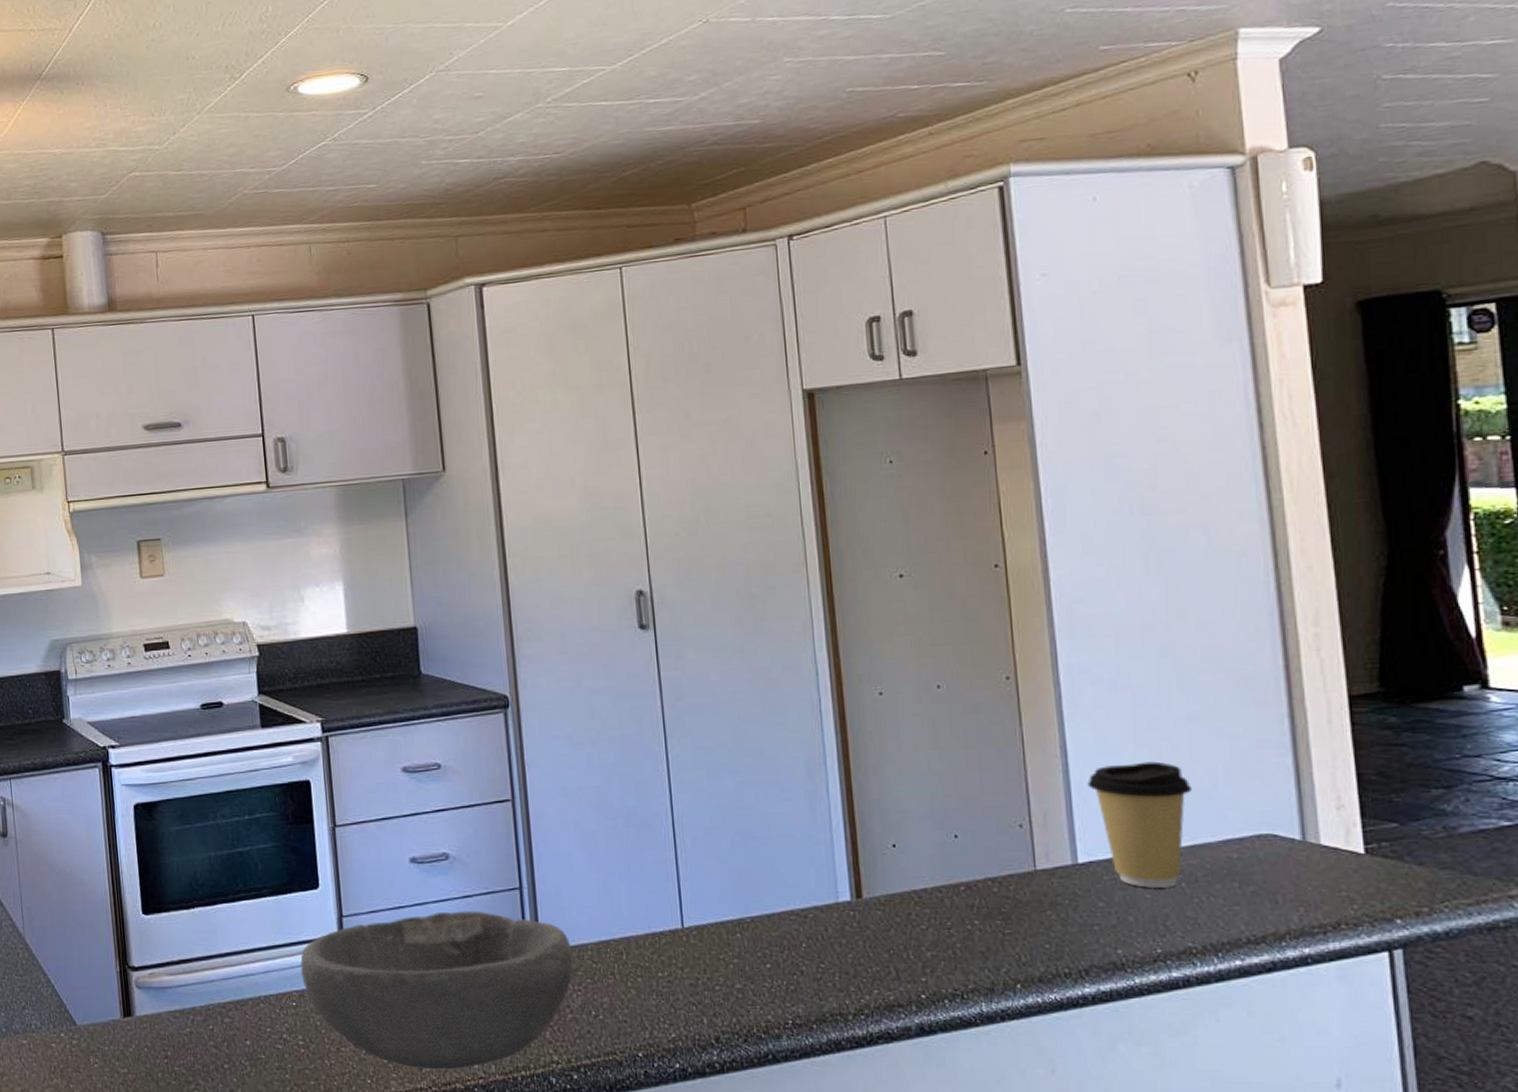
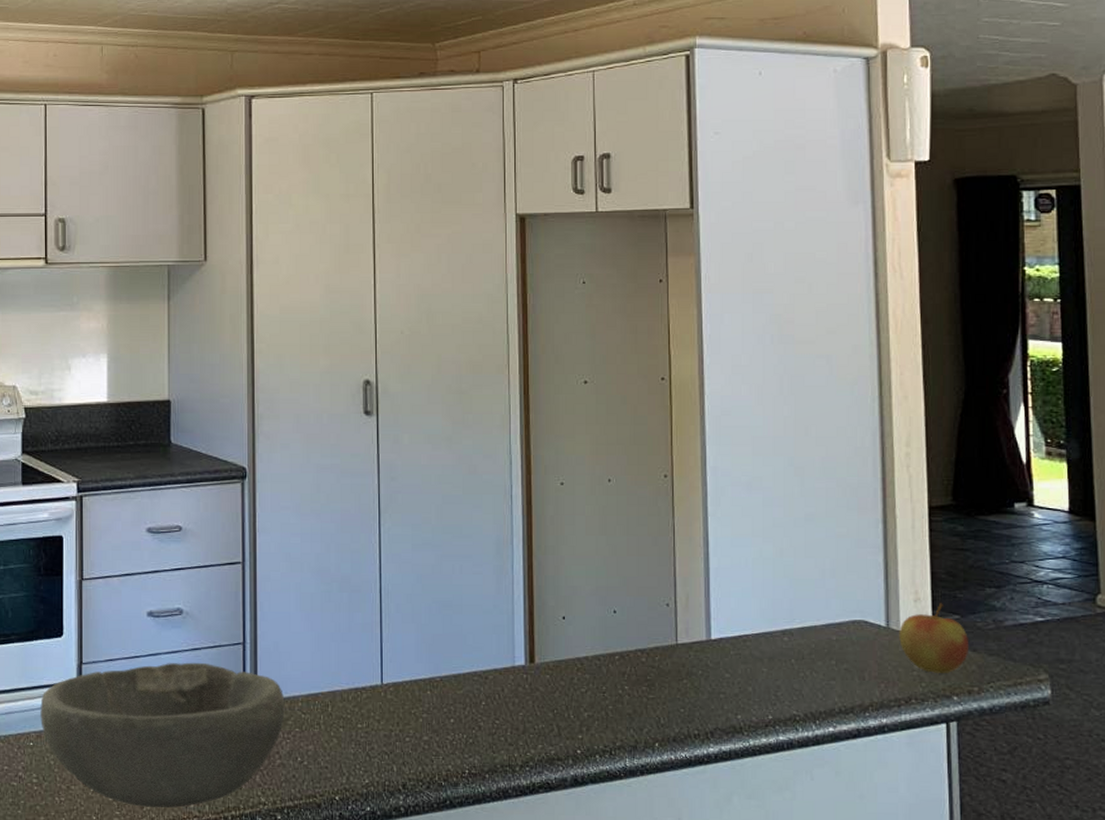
coffee cup: present [1087,761,1192,889] -> none [723,554,804,664]
apple: none [1319,808,1414,892] -> present [899,602,970,673]

